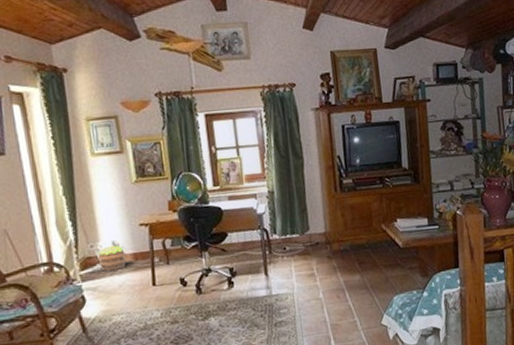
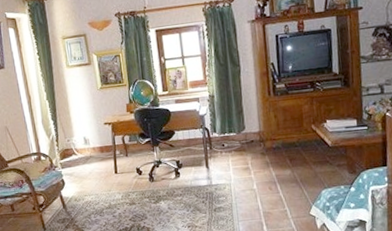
potted plant: present [97,245,126,271] -> none [72,140,95,161]

